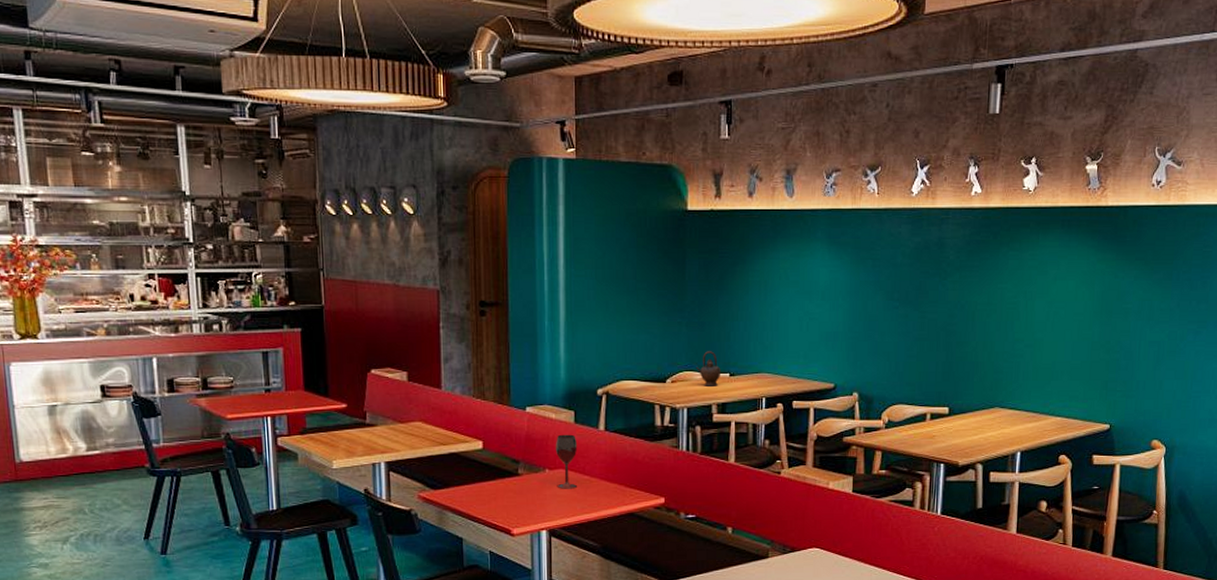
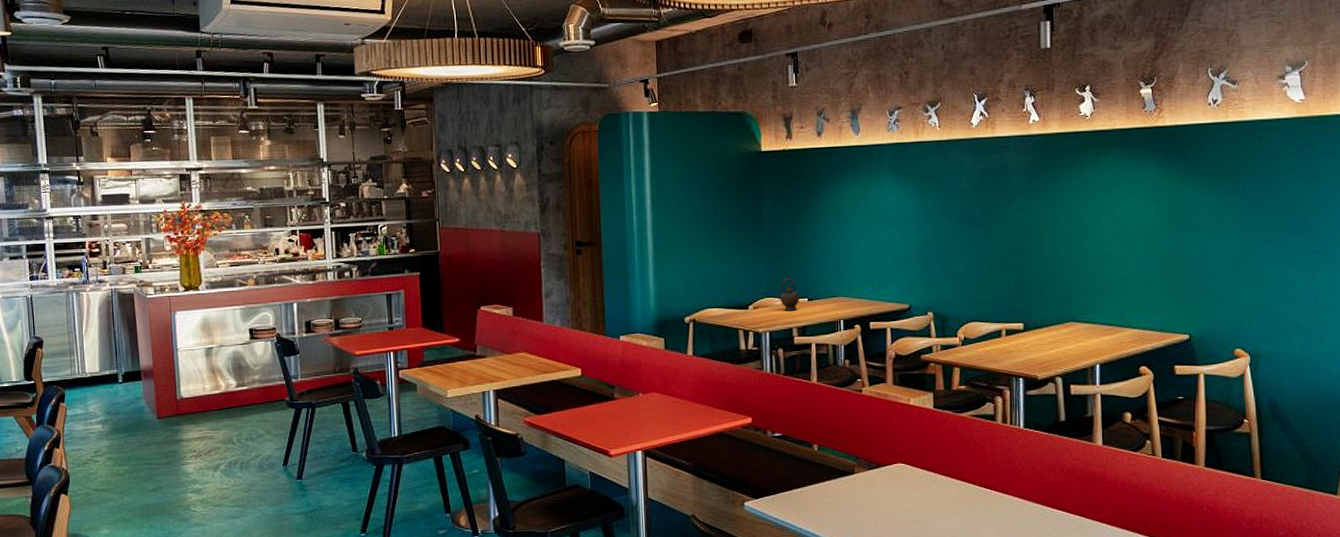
wine glass: present [555,434,578,489] -> none [647,360,669,412]

